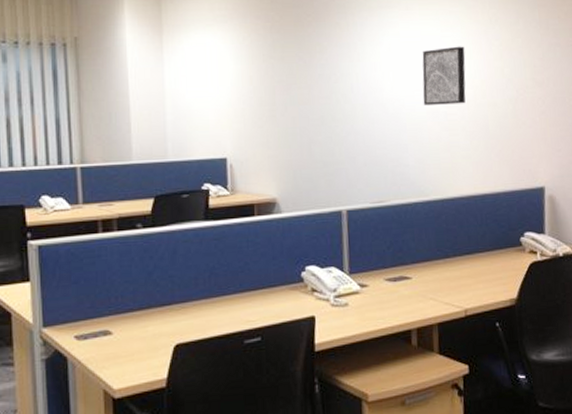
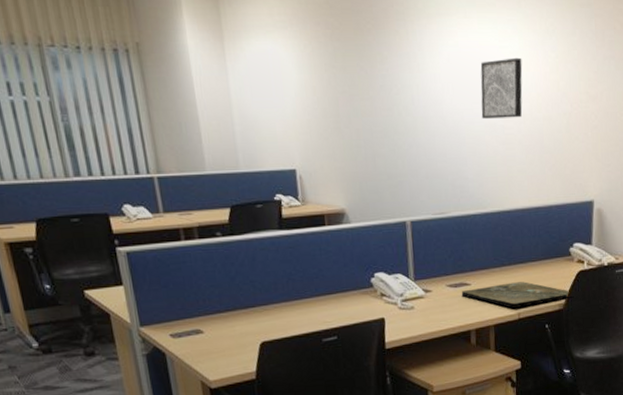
aerial map: none [401,274,527,304] -> present [461,281,574,308]

